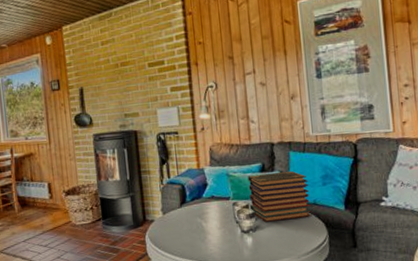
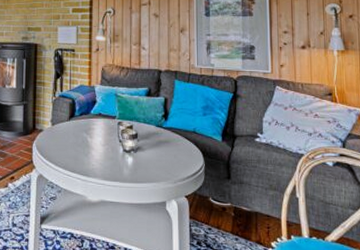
book stack: present [247,171,311,222] -> none [133,98,190,145]

